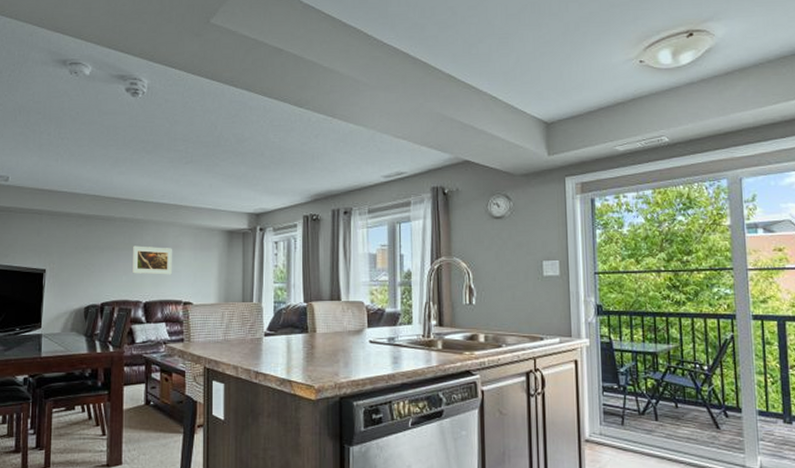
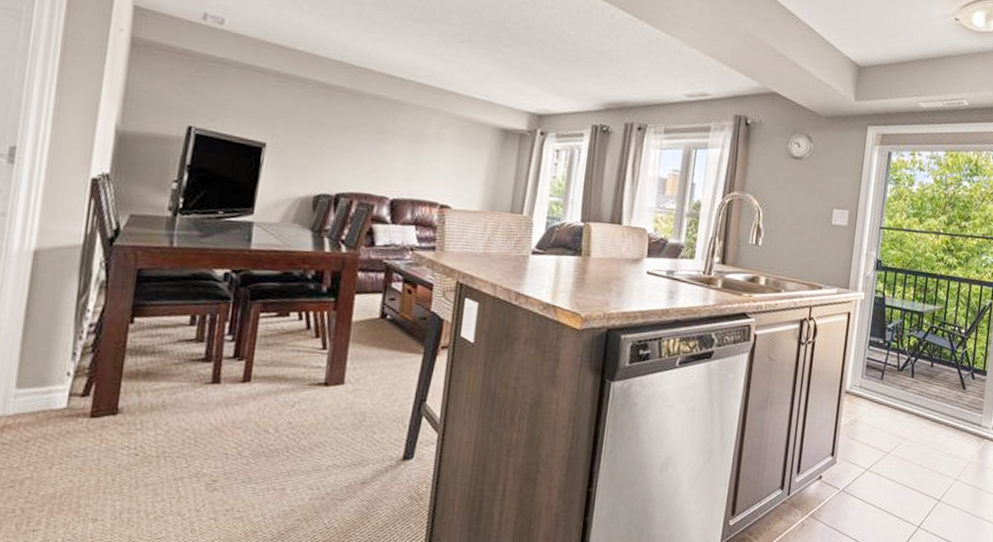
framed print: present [131,245,172,275] -> none [379,130,433,171]

